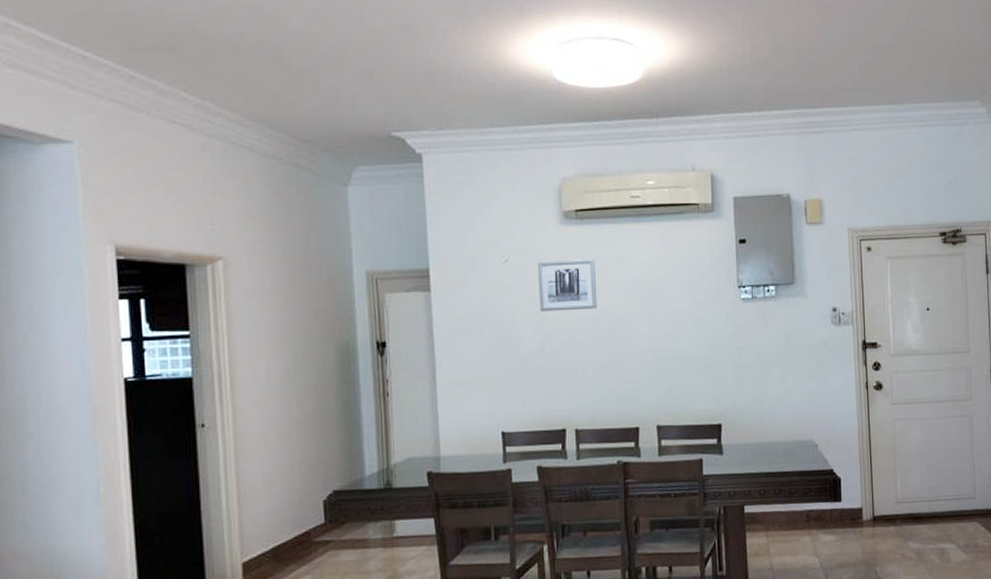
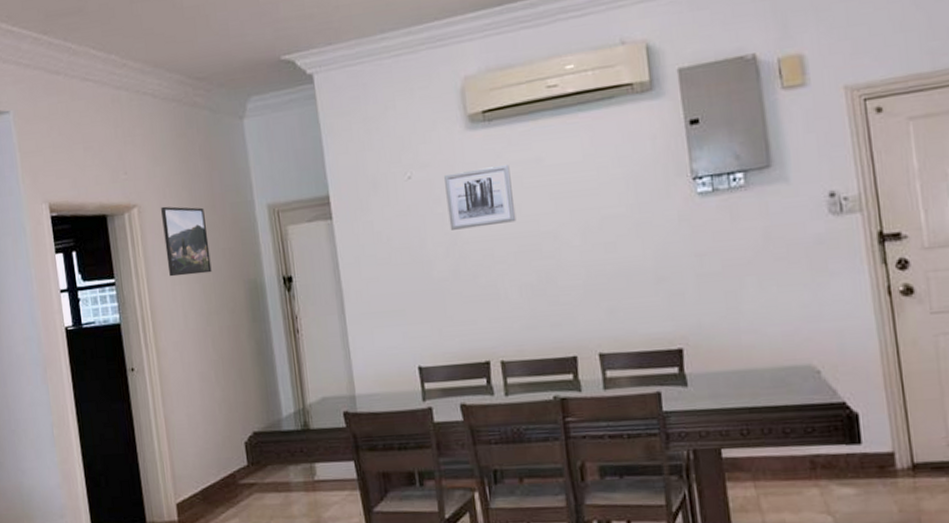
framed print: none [250,262,302,334] -> present [161,206,212,277]

